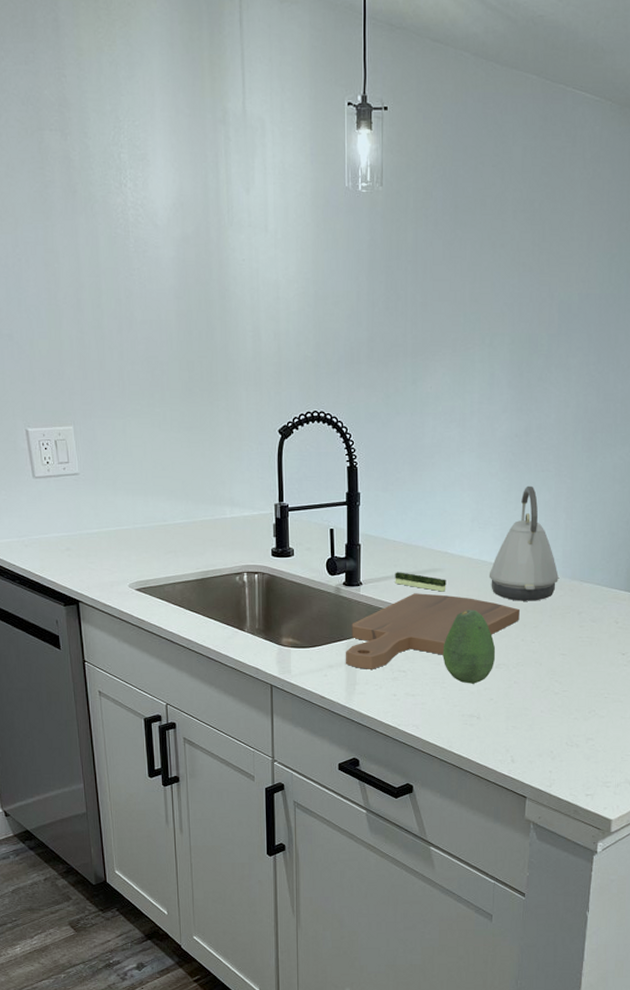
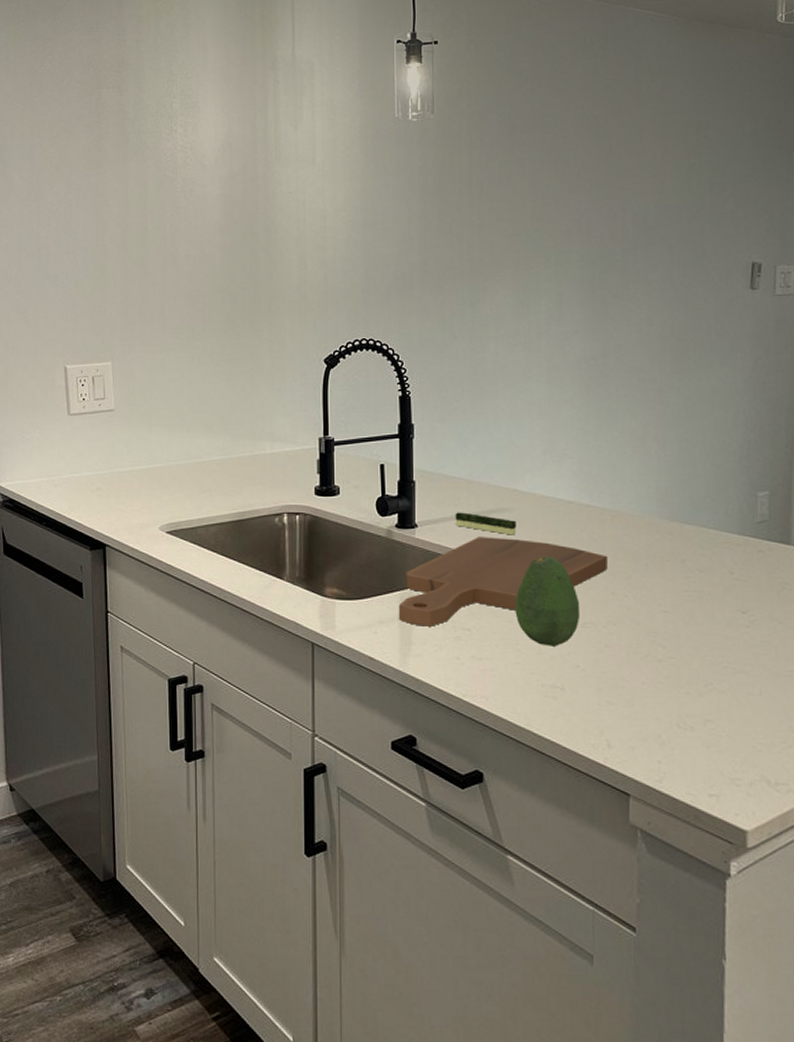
kettle: present [489,485,559,601] -> none [567,412,653,547]

